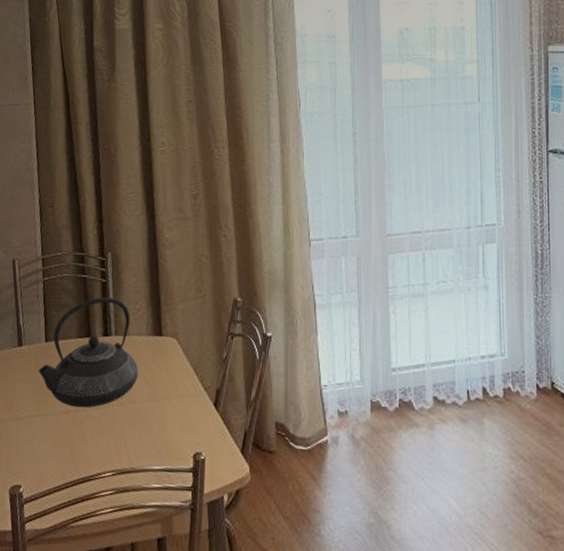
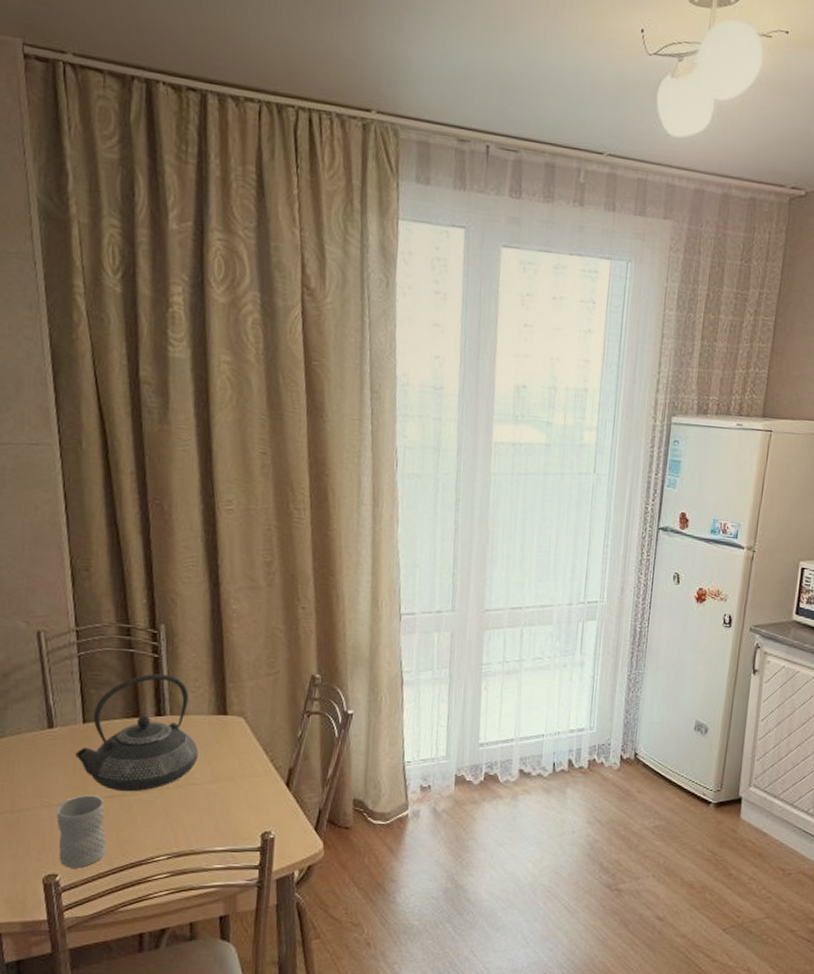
mug: none [21,409,62,481] -> present [55,795,106,868]

